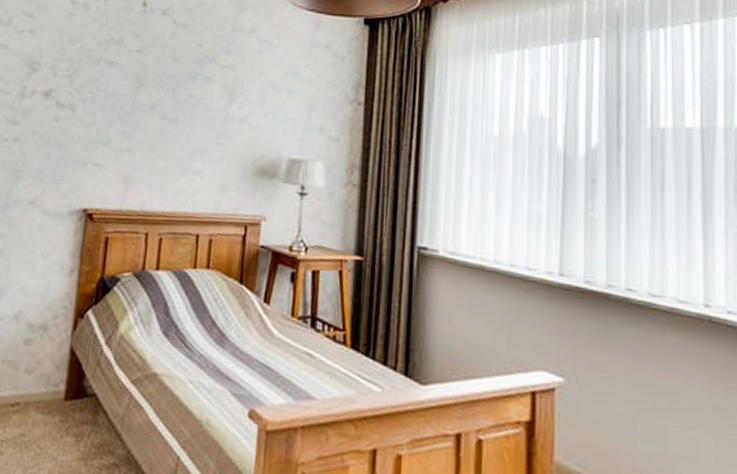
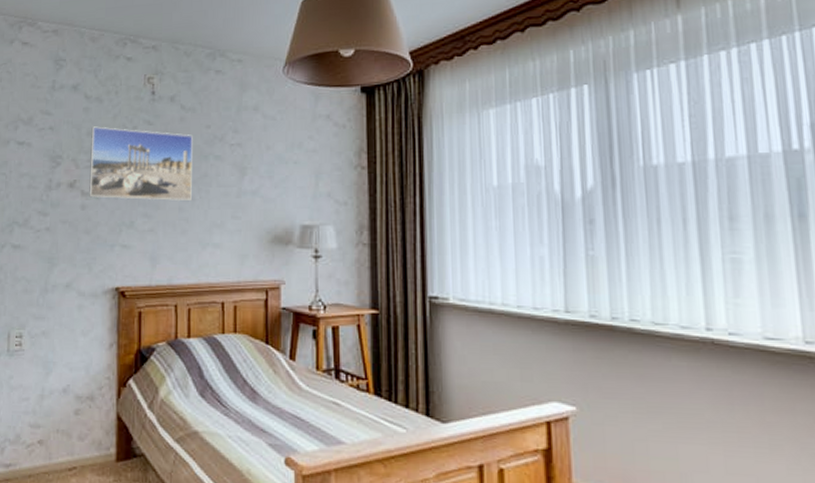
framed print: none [64,34,183,122] -> present [89,126,193,201]

